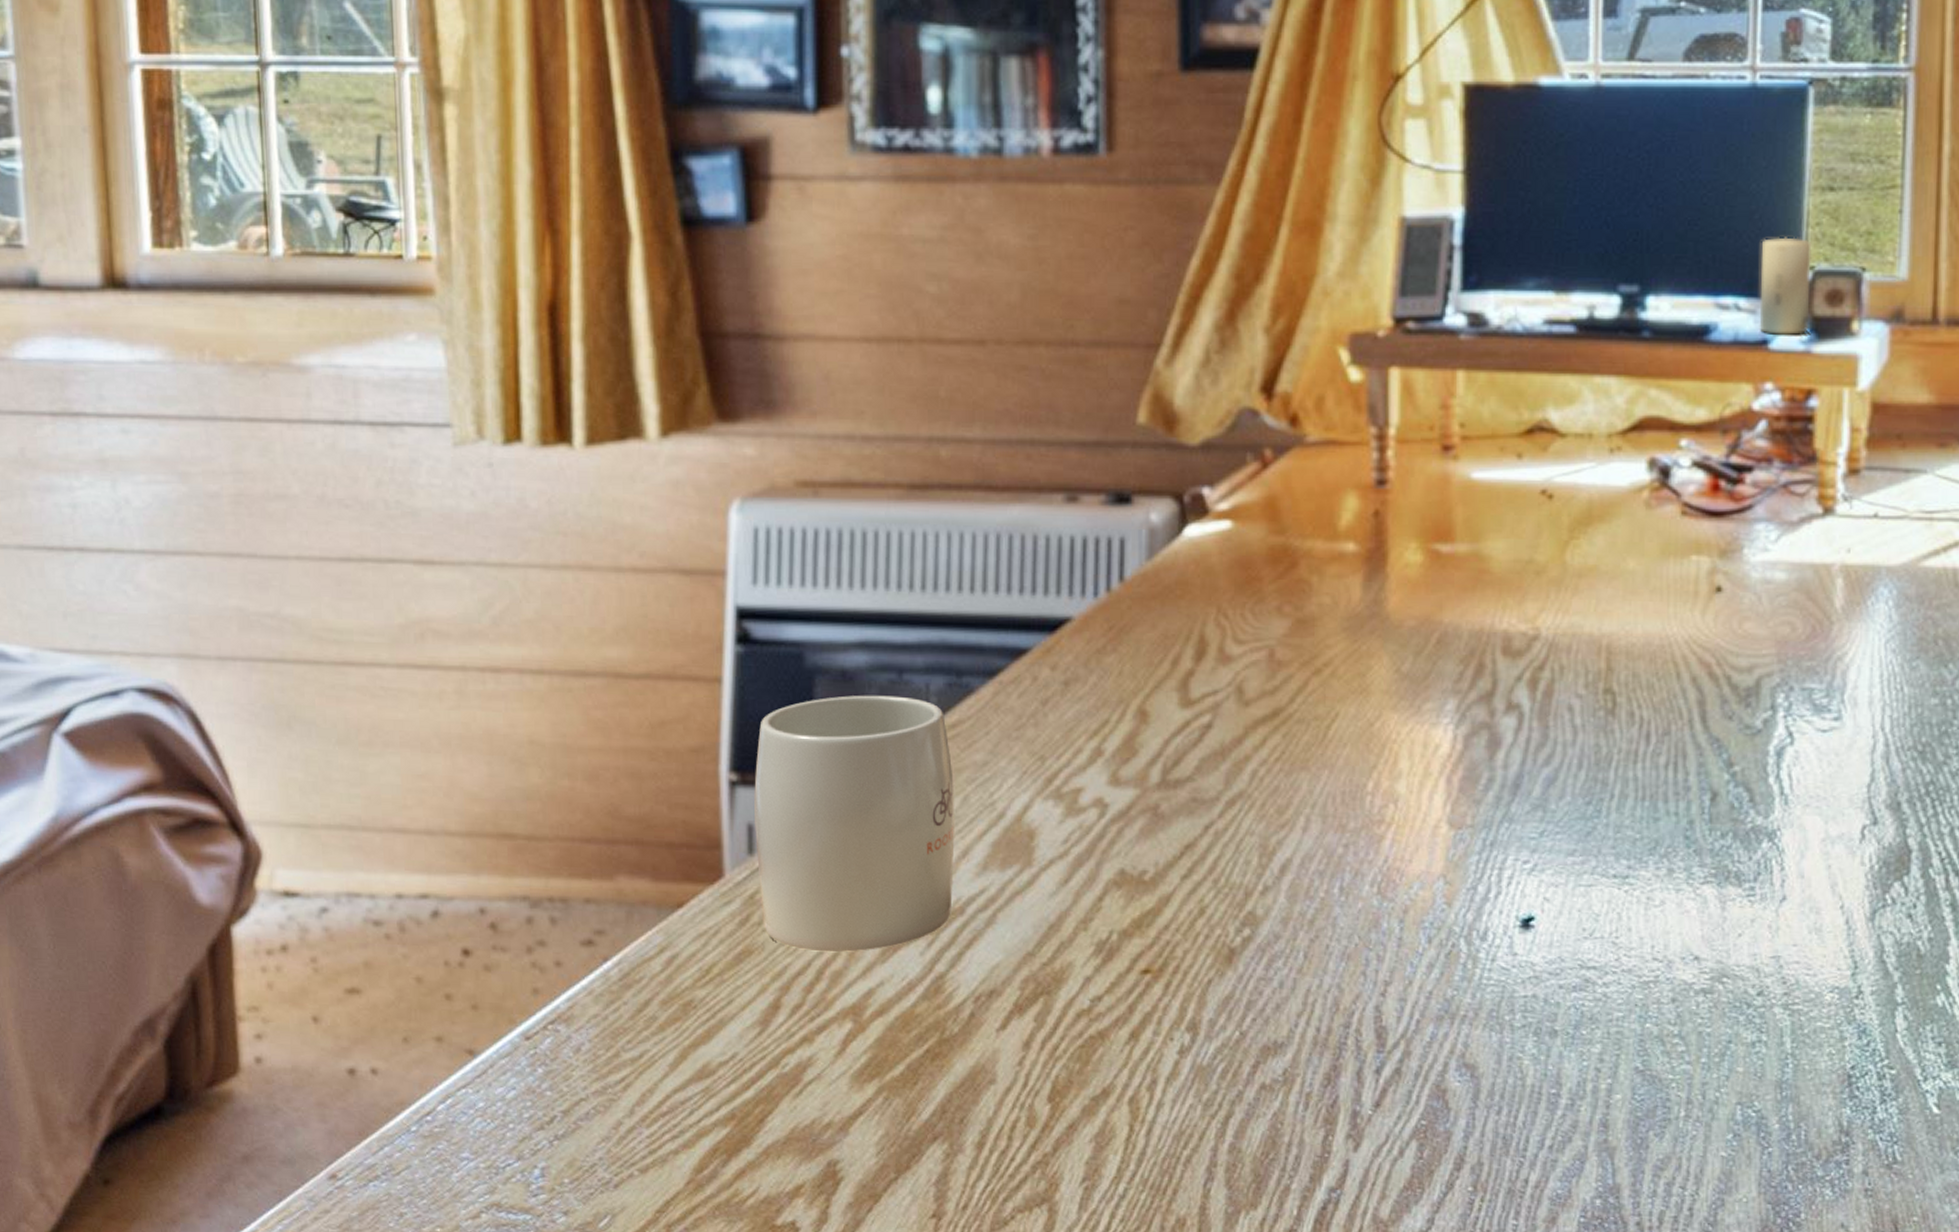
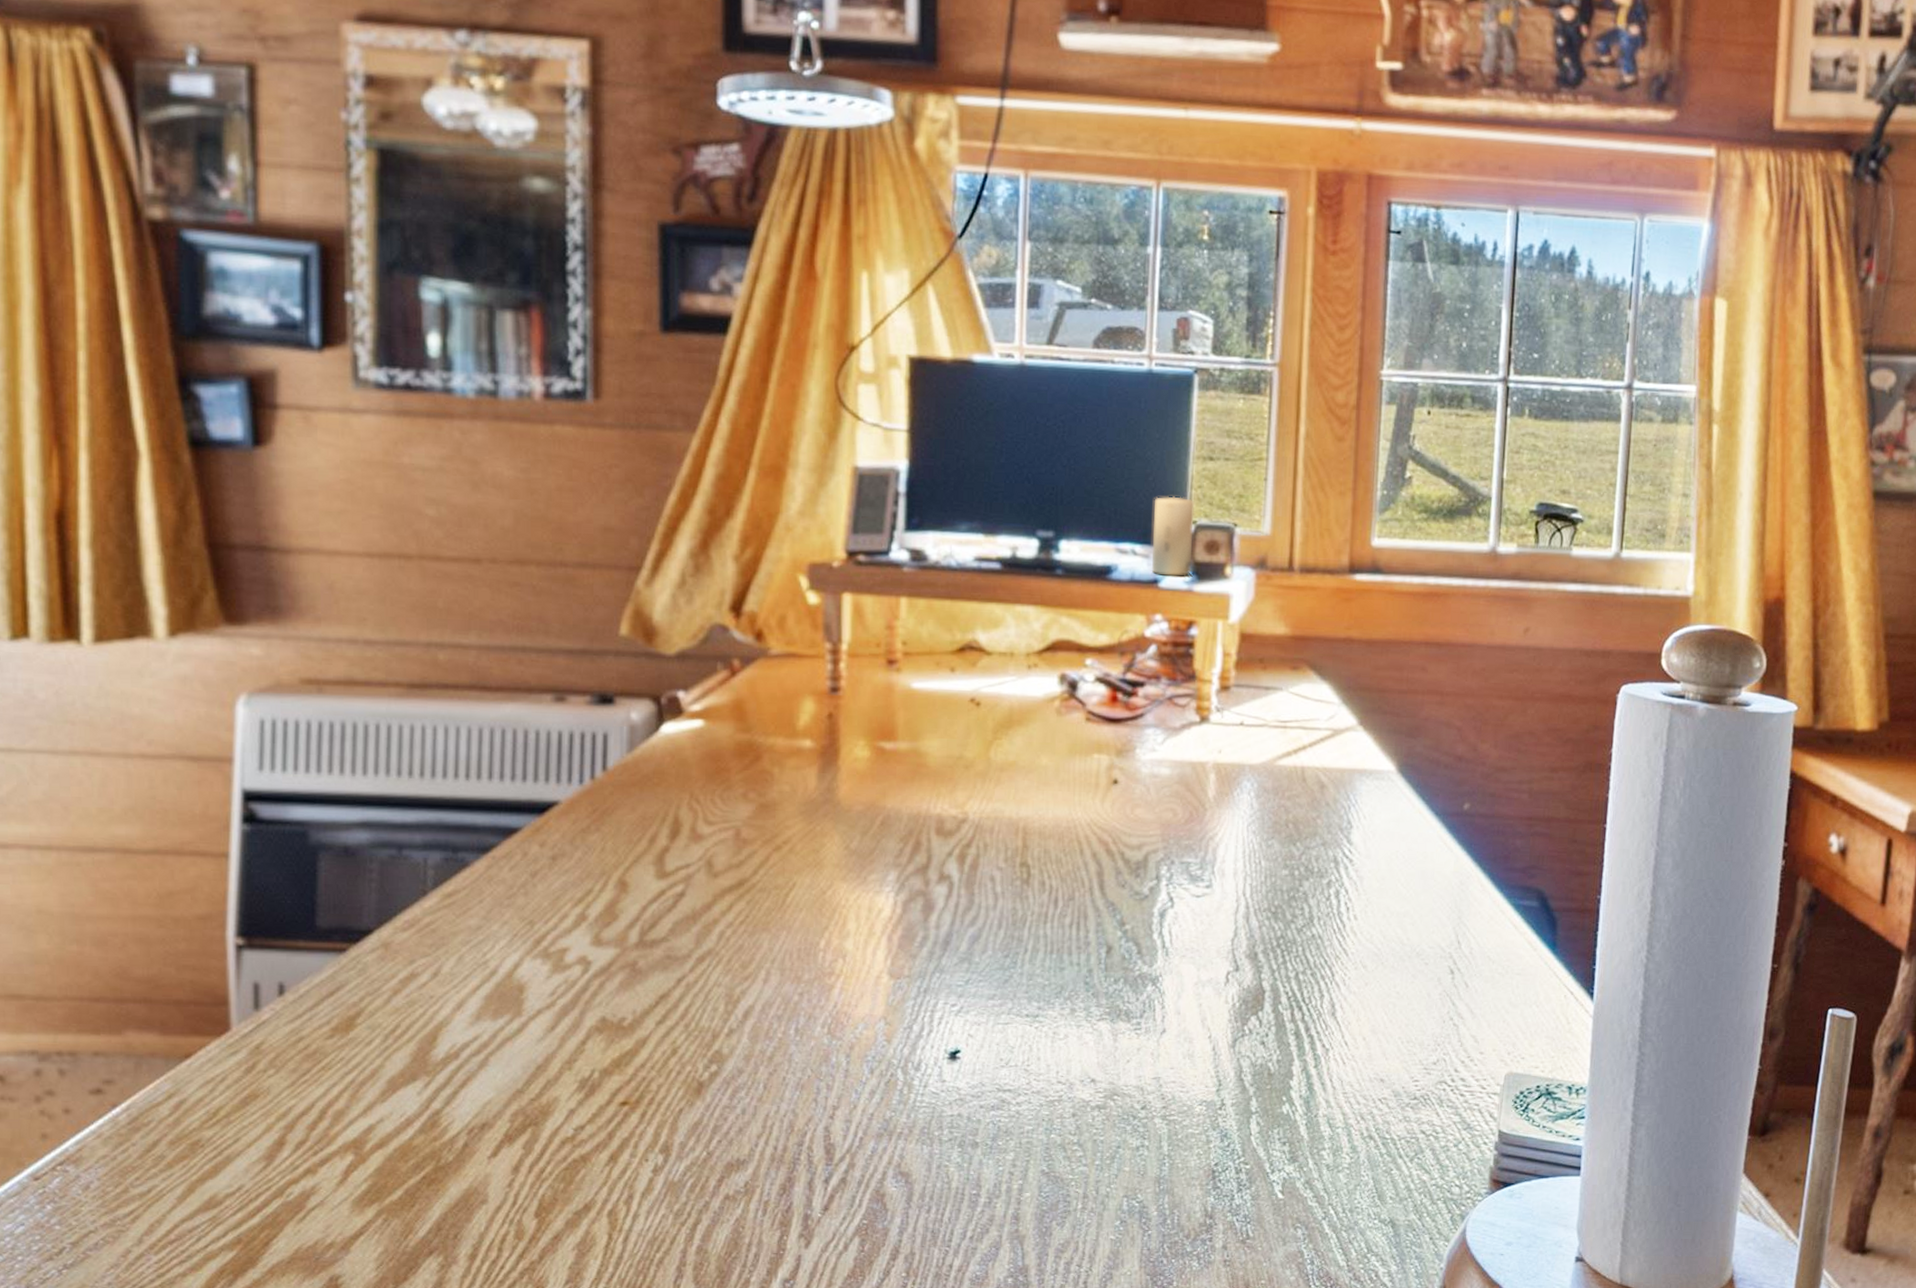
mug: present [754,695,955,953] -> none [260,868,450,1094]

